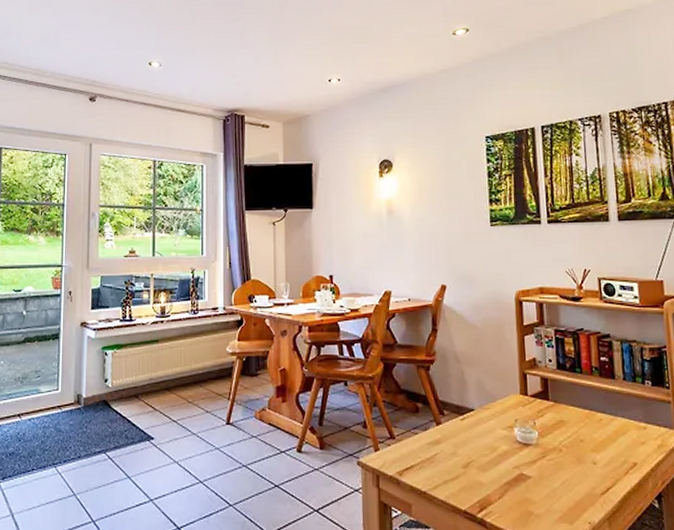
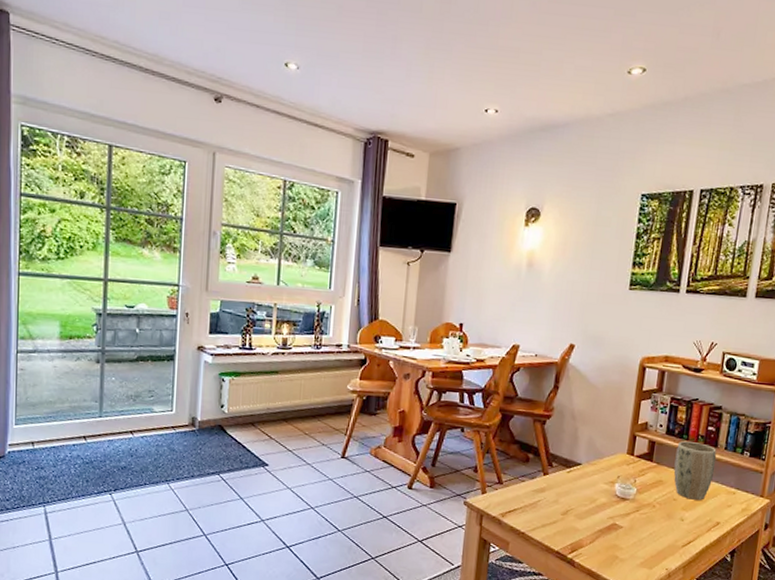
plant pot: none [571,375,618,439] -> present [673,441,717,500]

